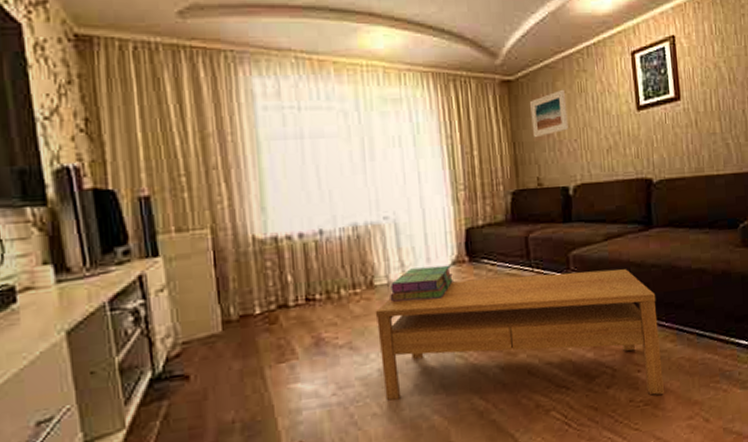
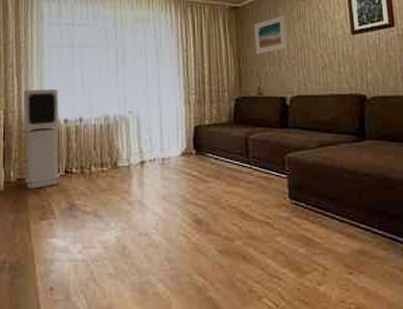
air purifier: none [237,194,301,327] -> present [23,88,61,189]
coffee table: present [375,269,664,401] -> none [117,170,376,301]
stack of books: present [390,265,453,302] -> none [129,155,181,183]

